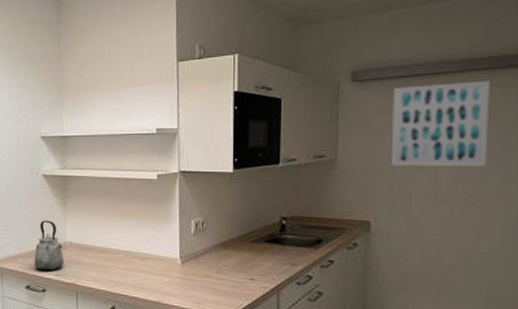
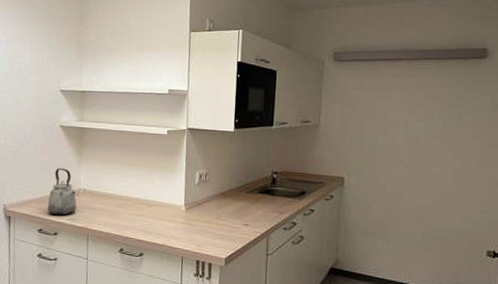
wall art: present [391,80,490,166] -> none [362,67,437,136]

